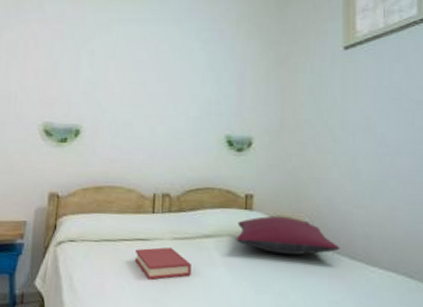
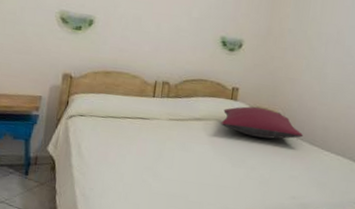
hardback book: present [135,246,191,280] -> none [136,125,182,152]

